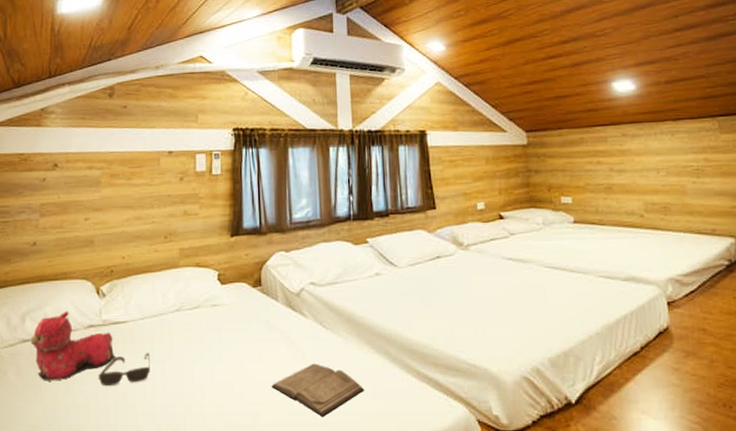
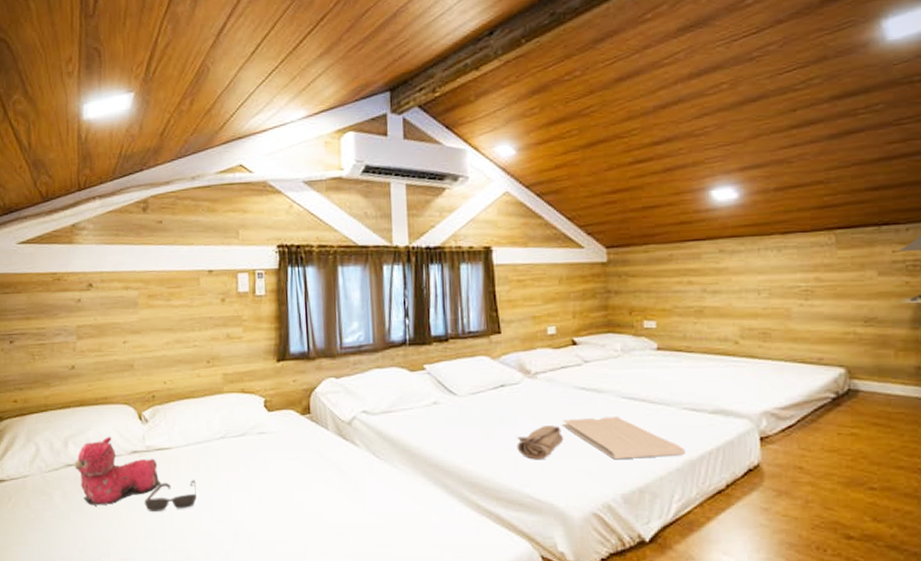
diary: present [271,363,365,417] -> none [322,494,421,549]
towel: none [452,294,494,327] -> present [516,426,563,460]
towel: none [492,285,603,326] -> present [561,417,685,460]

